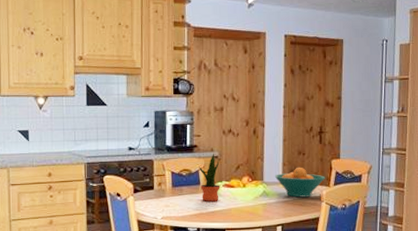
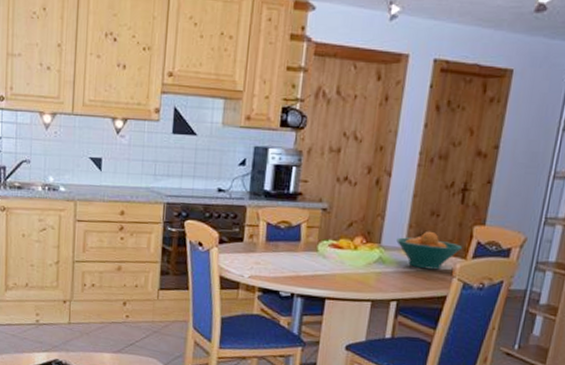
potted plant: present [199,153,220,202] -> none [300,204,329,264]

